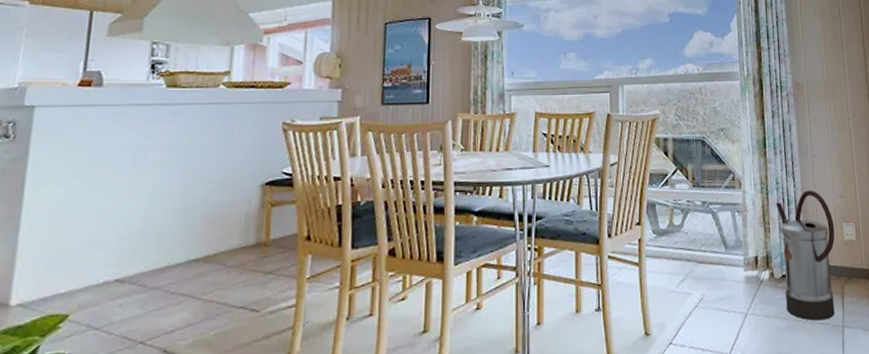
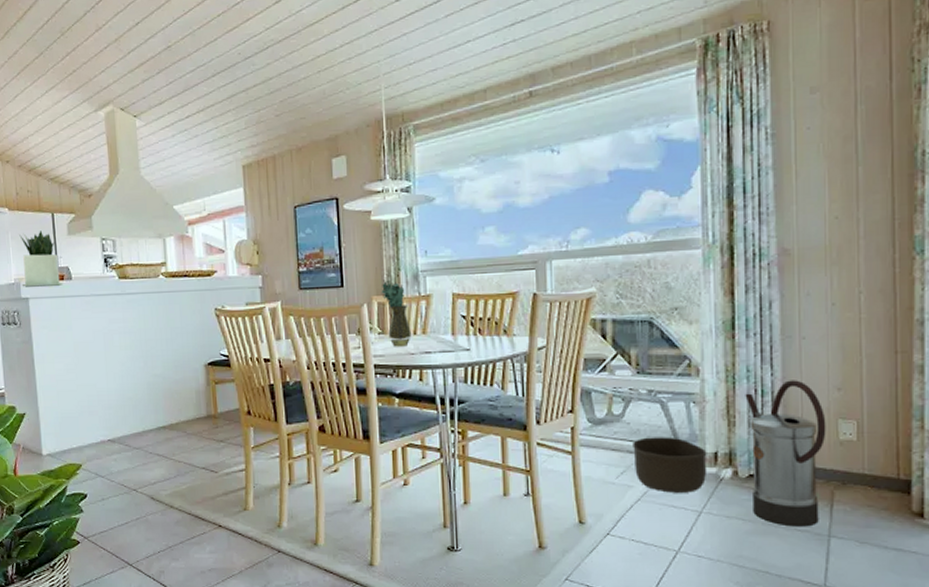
planter: none [28,29,89,94] -> present [19,231,63,288]
vase: none [466,98,494,164] -> present [381,280,412,347]
basket: none [690,244,751,297] -> present [633,437,707,493]

